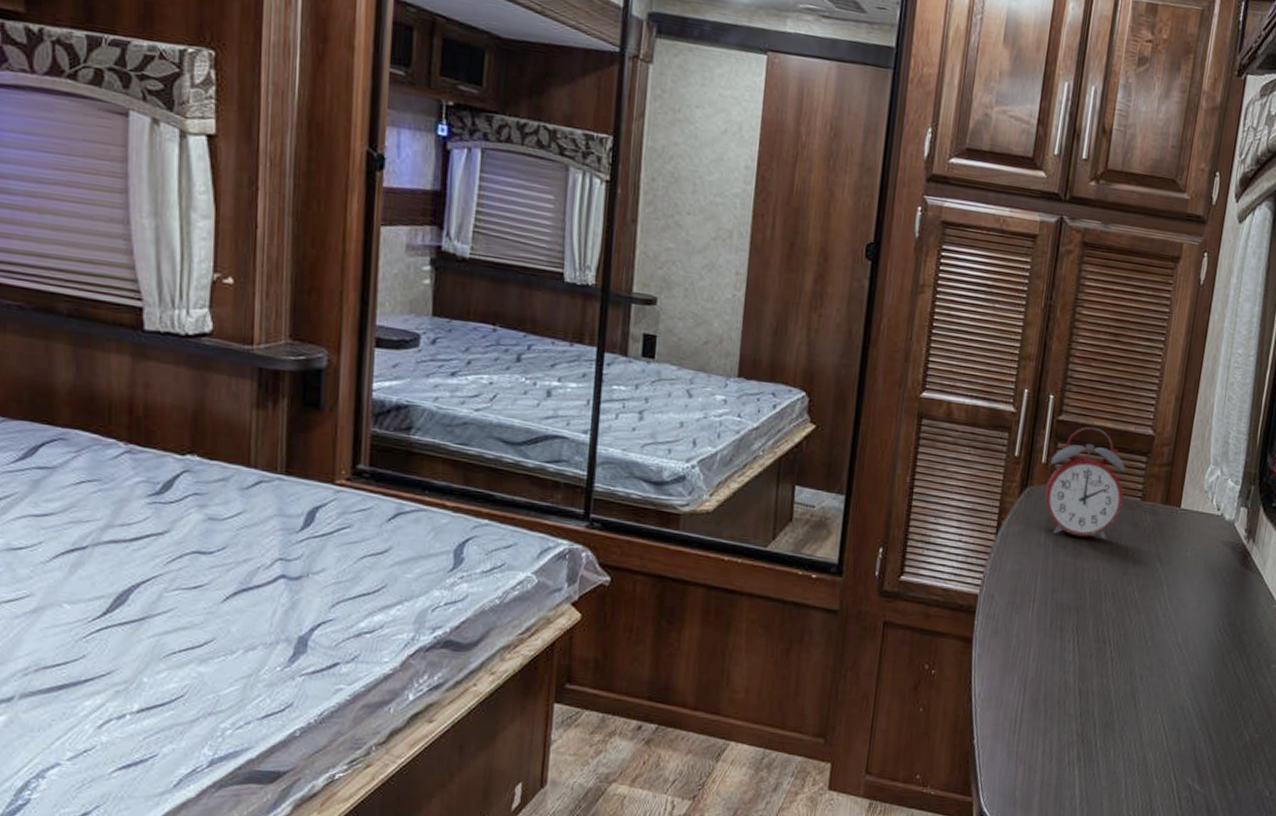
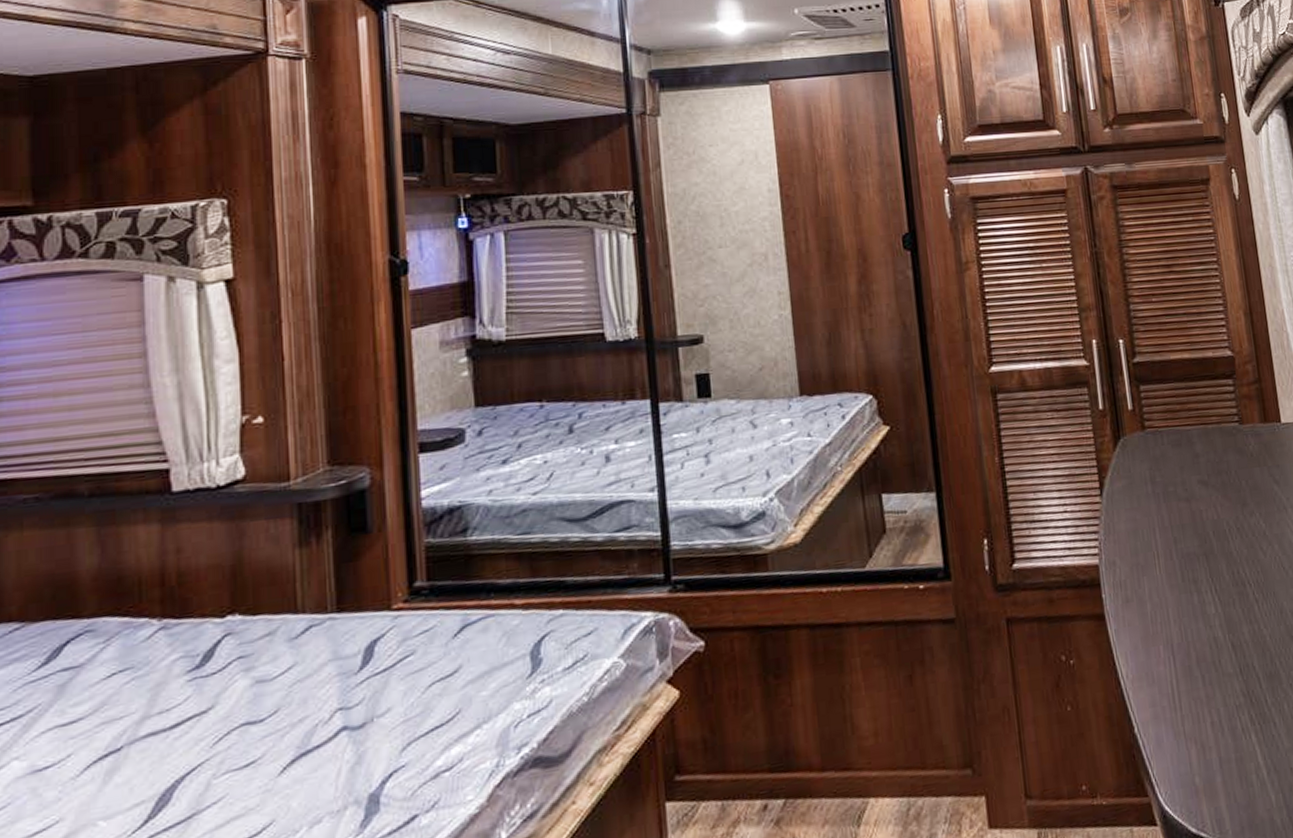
alarm clock: present [1044,426,1125,540] -> none [1136,361,1223,481]

